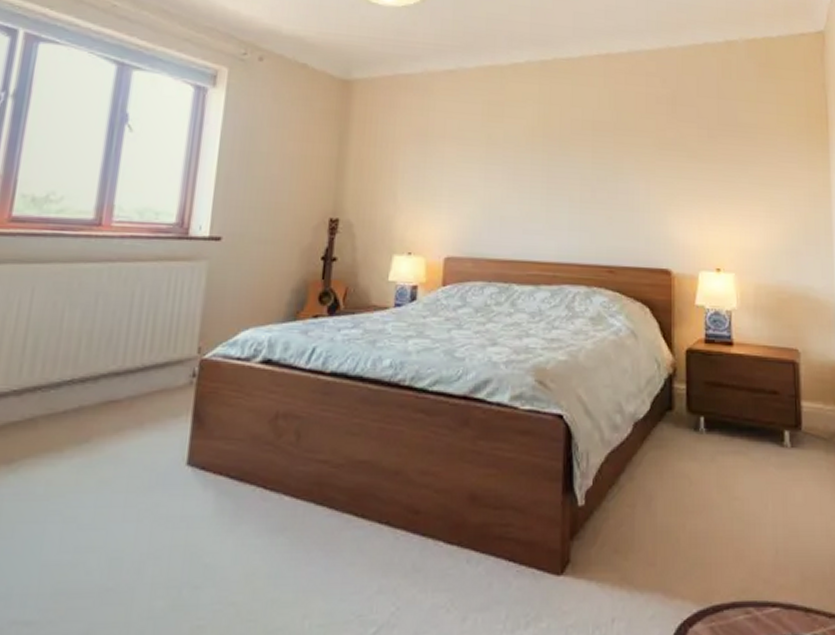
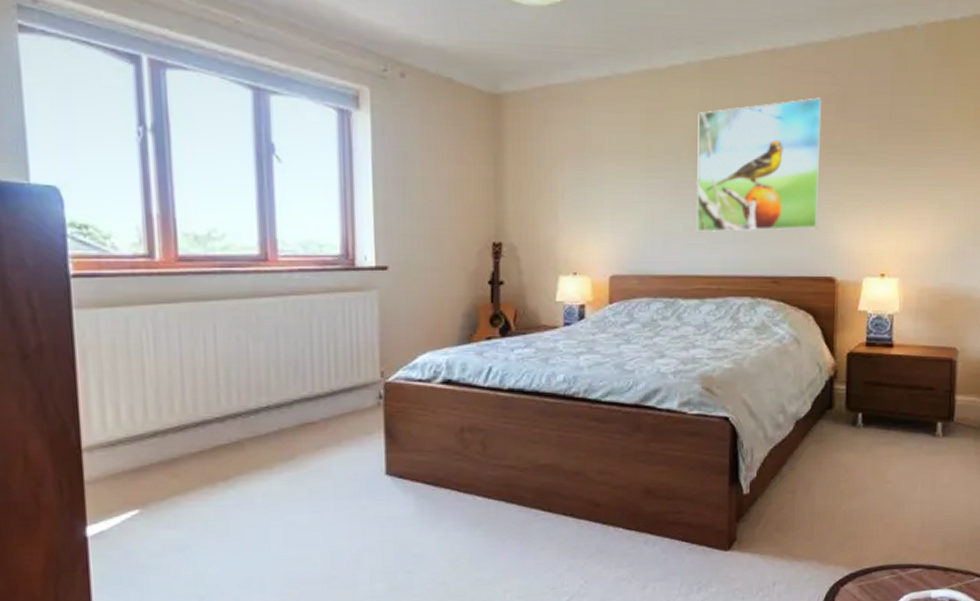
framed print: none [532,98,653,221] -> present [695,97,822,232]

